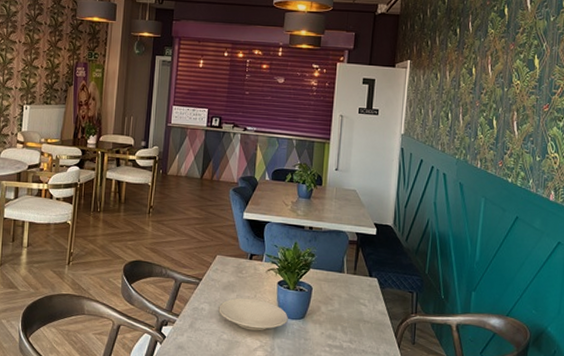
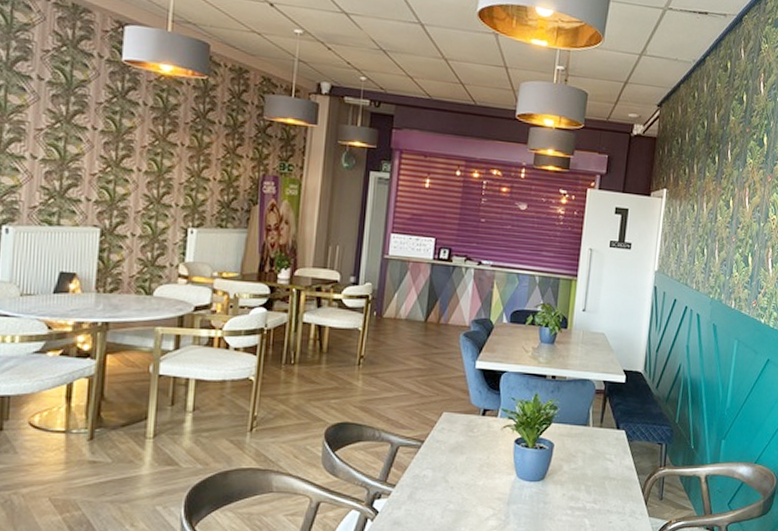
saucer: present [218,298,289,331] -> none [444,460,527,497]

